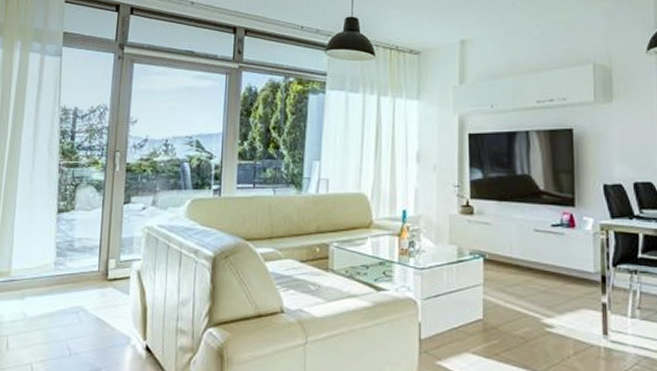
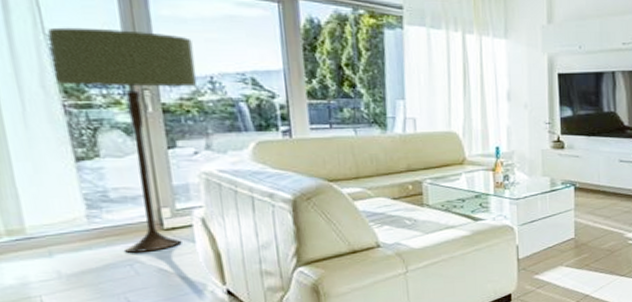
floor lamp: none [59,100,158,301] -> present [47,27,197,253]

